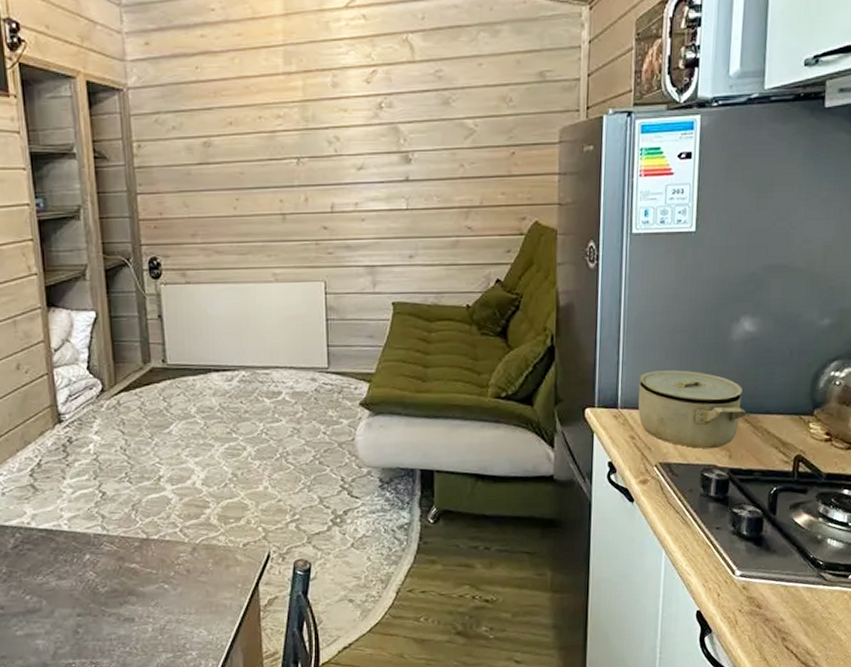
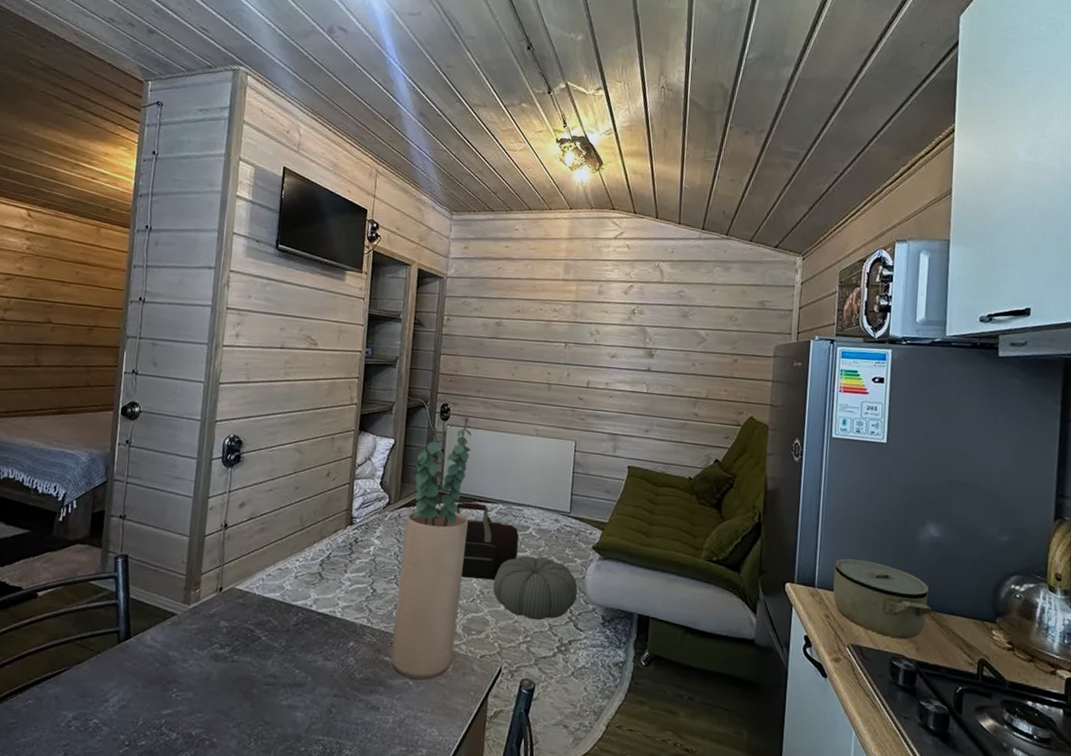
vase: none [128,271,211,582] -> present [390,417,472,680]
duffel bag: none [187,373,271,461] -> present [454,502,519,581]
pouf: none [247,423,347,495] -> present [493,555,578,621]

